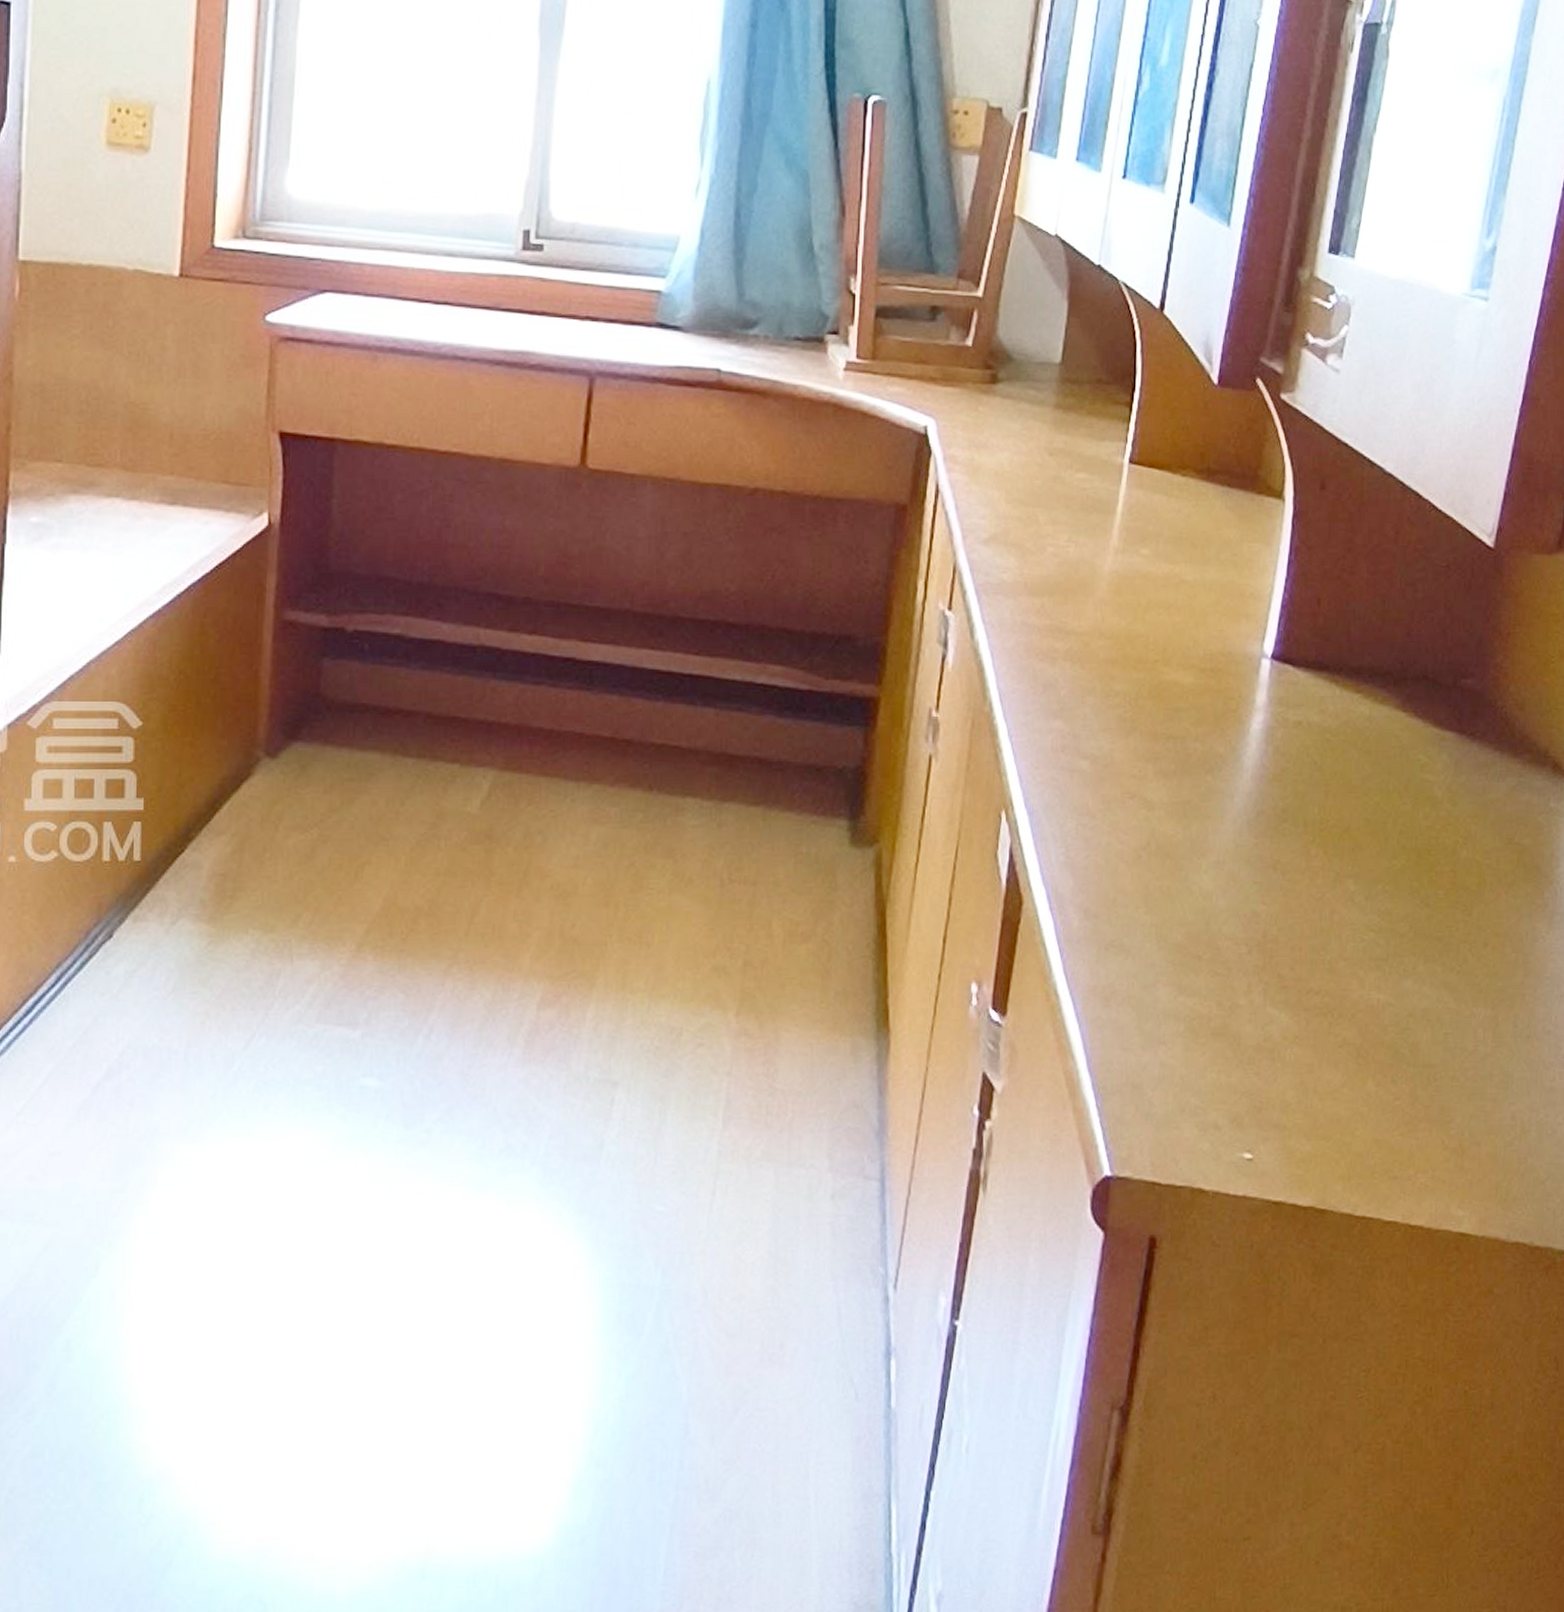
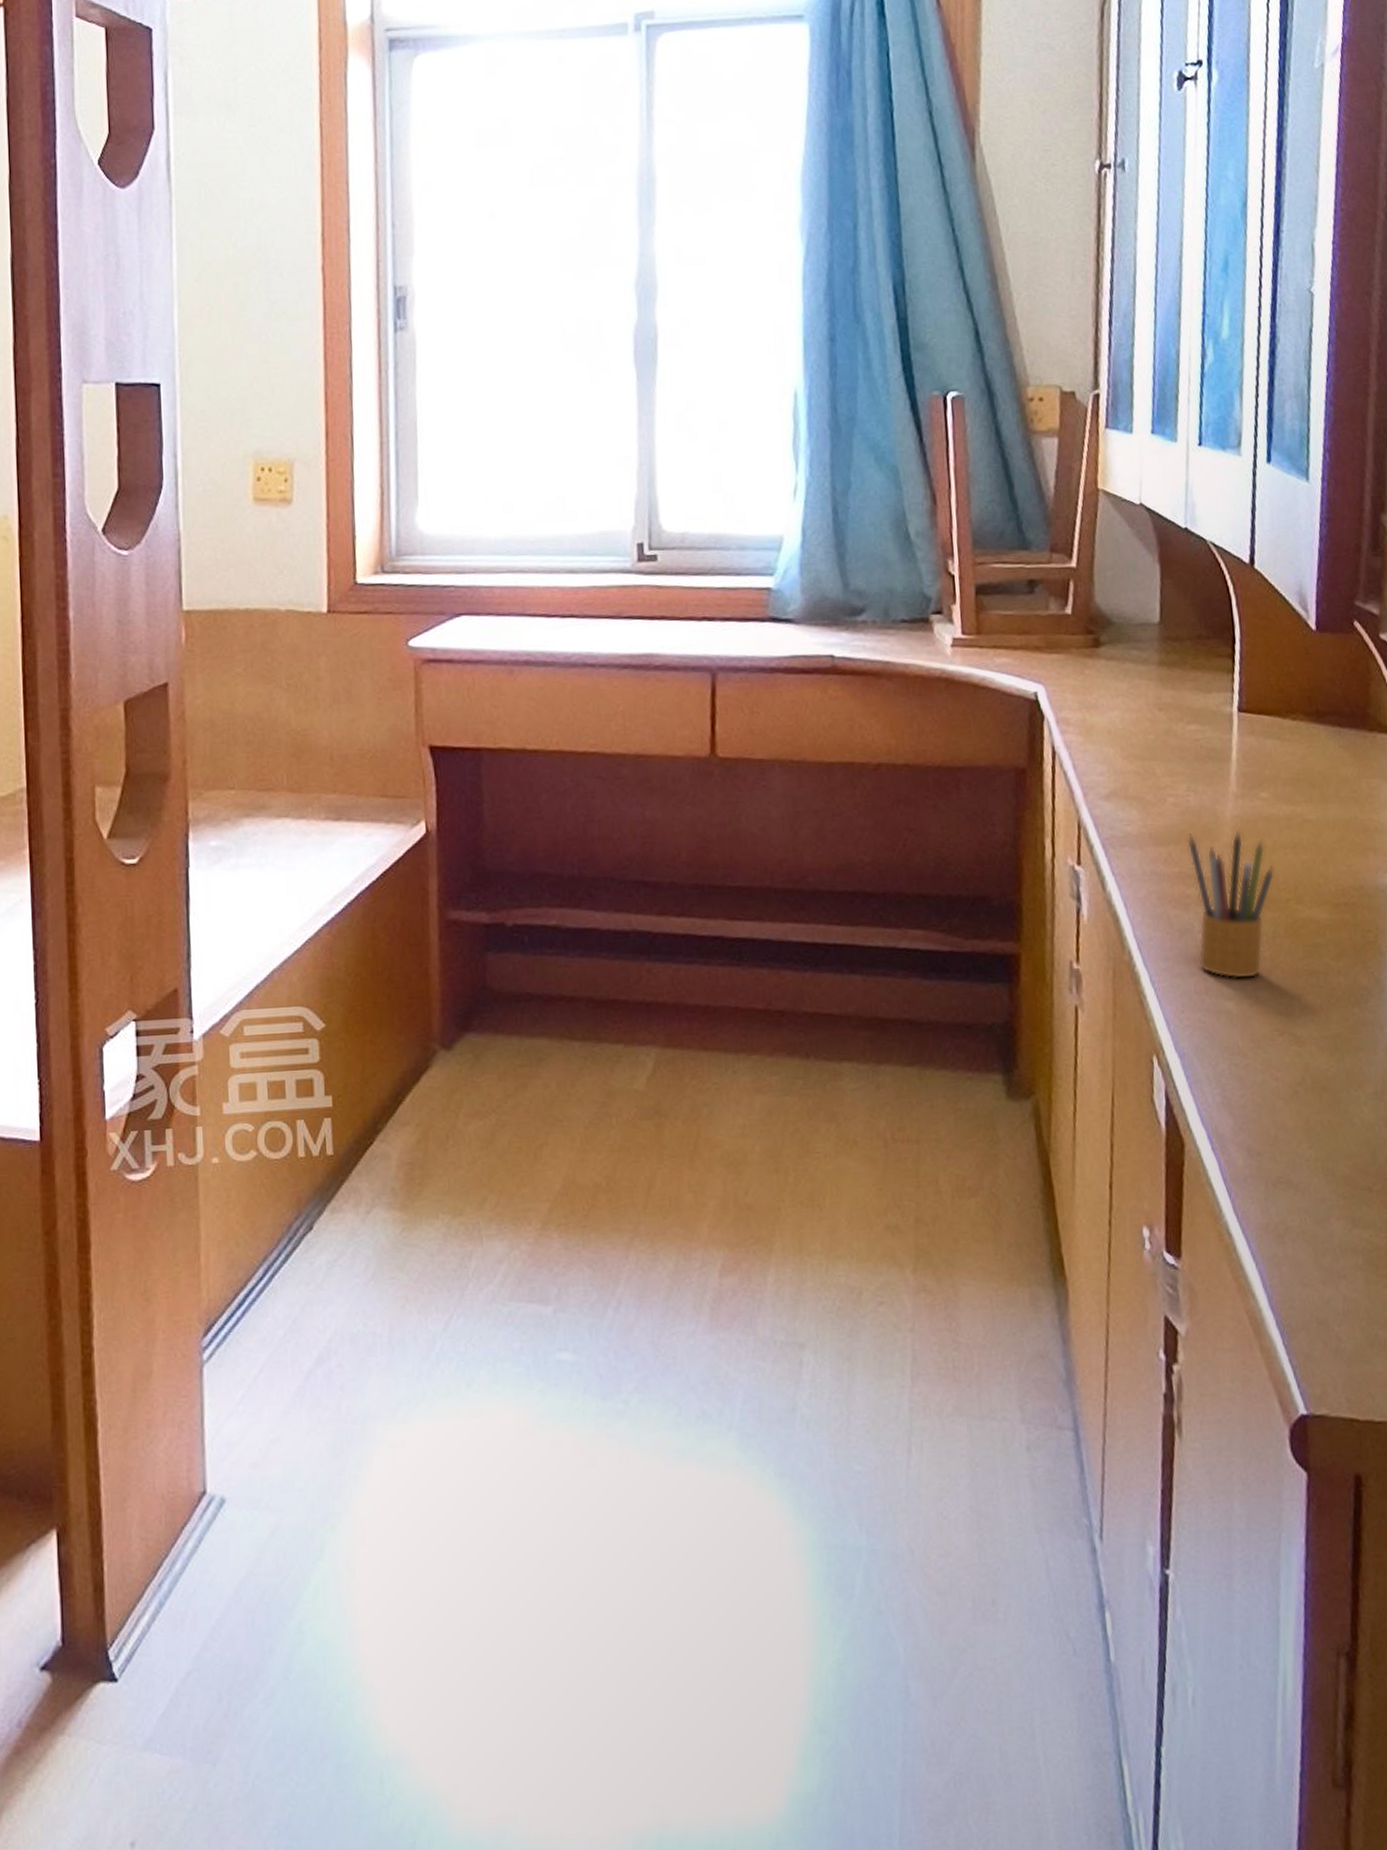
pencil box: none [1057,586,1146,739] -> present [1187,830,1275,980]

